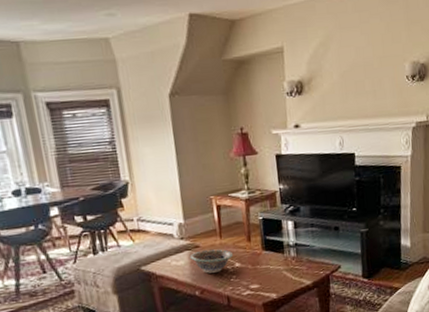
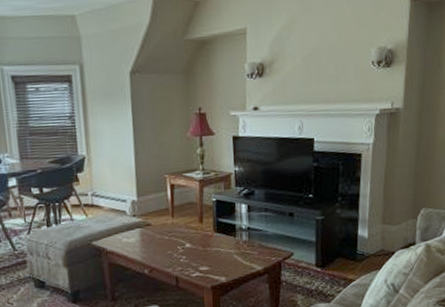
decorative bowl: present [189,249,234,274] -> none [141,228,185,252]

